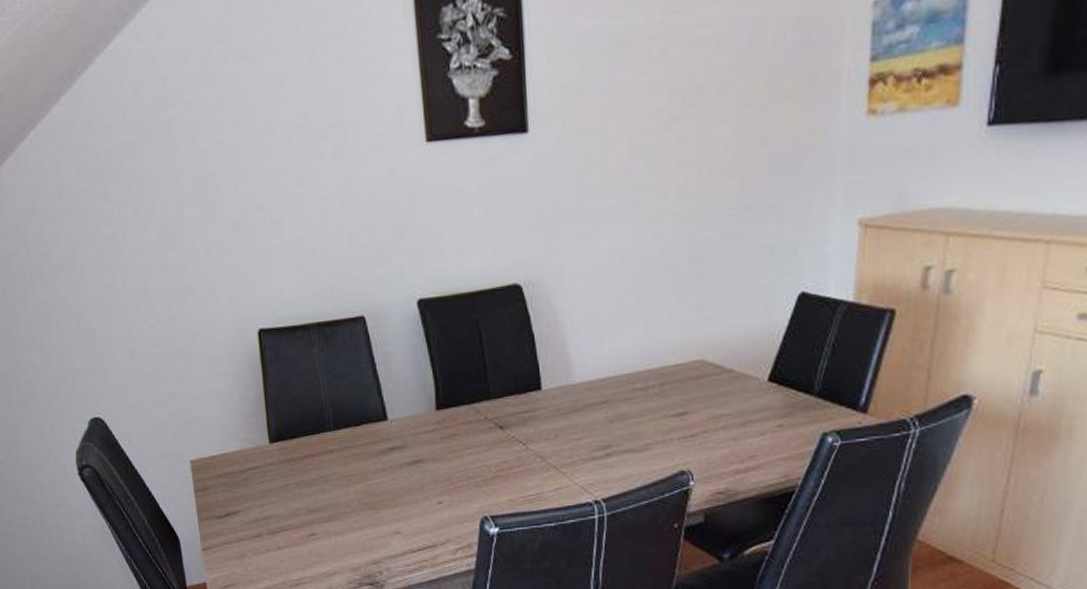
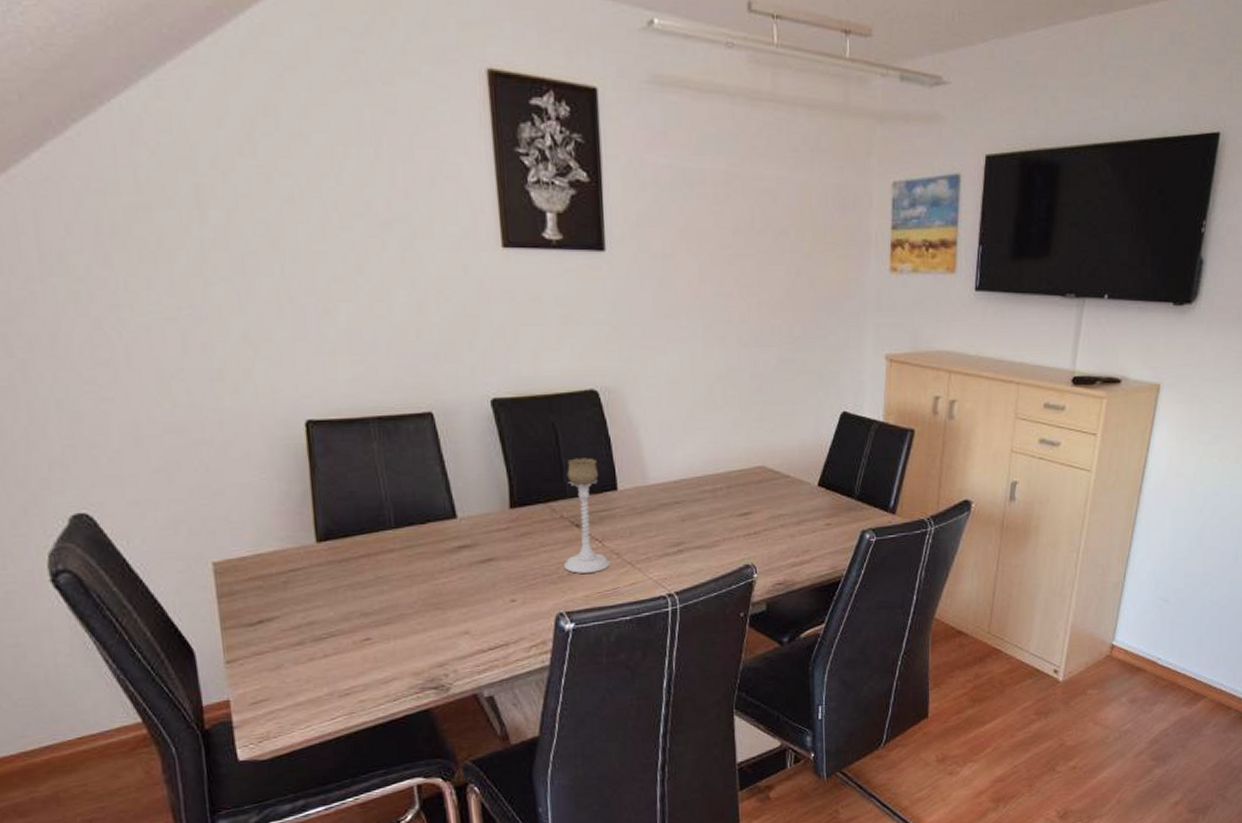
candle holder: none [488,356,535,477] -> present [564,458,610,574]

